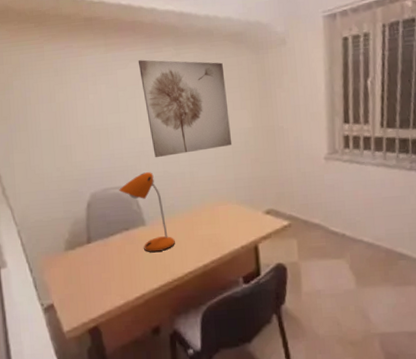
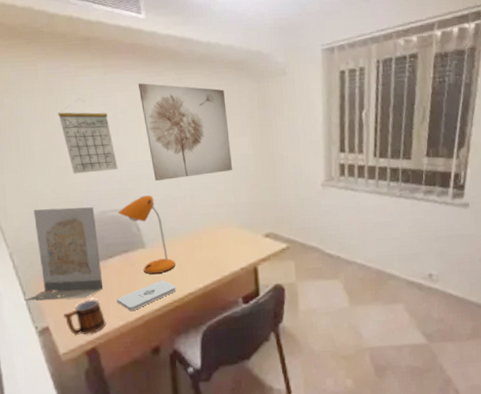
picture frame: none [31,185,104,279] -> present [24,207,103,302]
calendar: none [63,78,119,152] -> present [58,99,118,174]
mug: none [67,277,108,314] -> present [63,299,106,336]
notepad: none [118,258,176,290] -> present [117,279,176,312]

